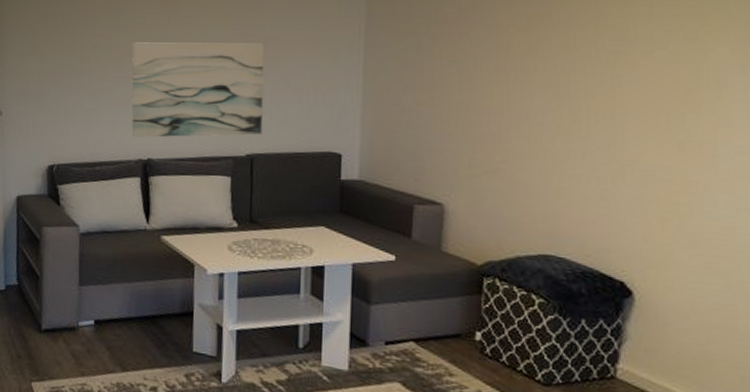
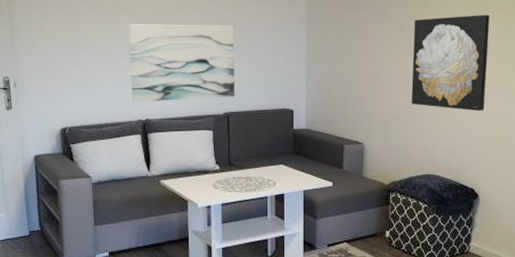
wall art: none [520,23,655,166] -> present [411,14,490,111]

